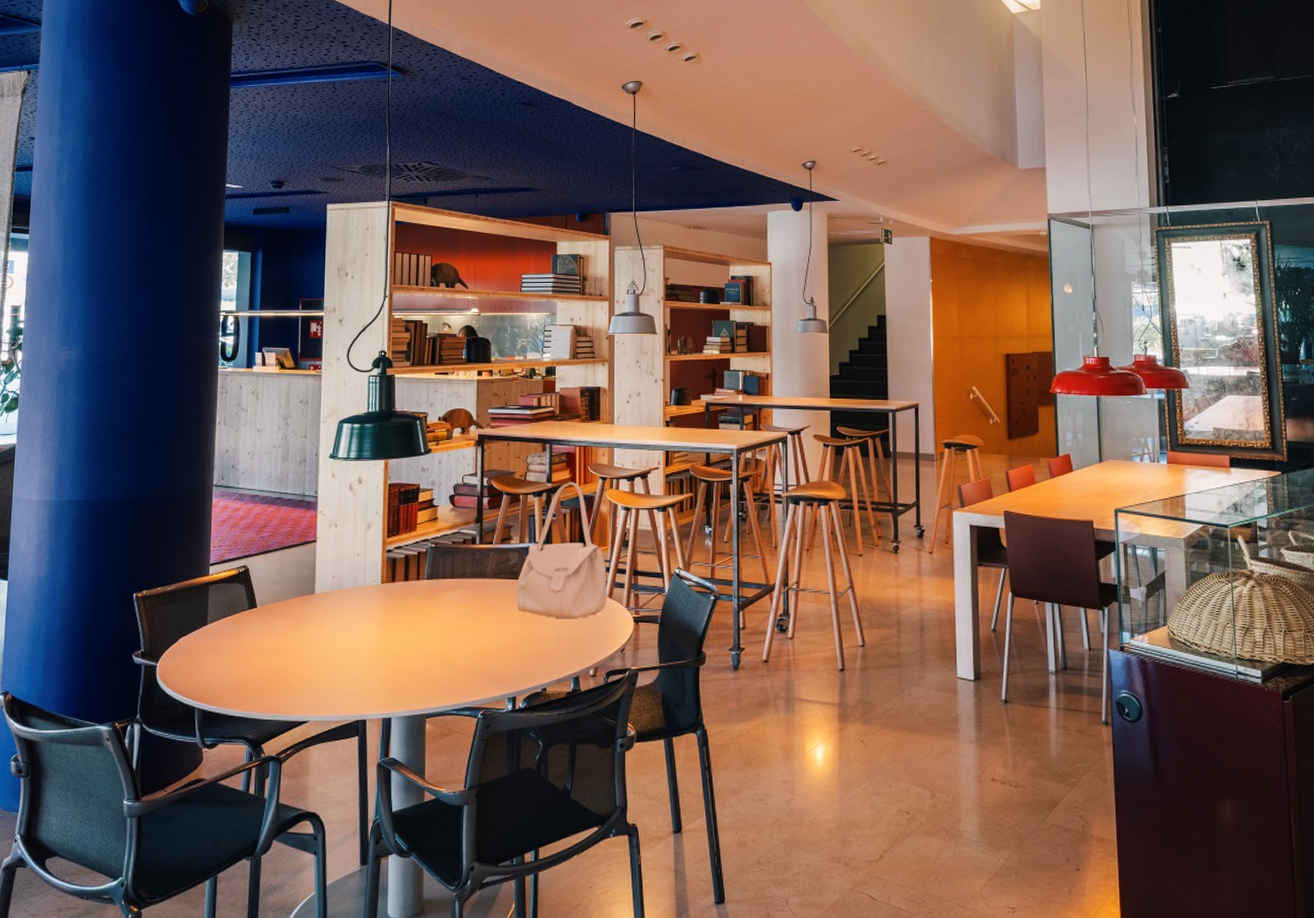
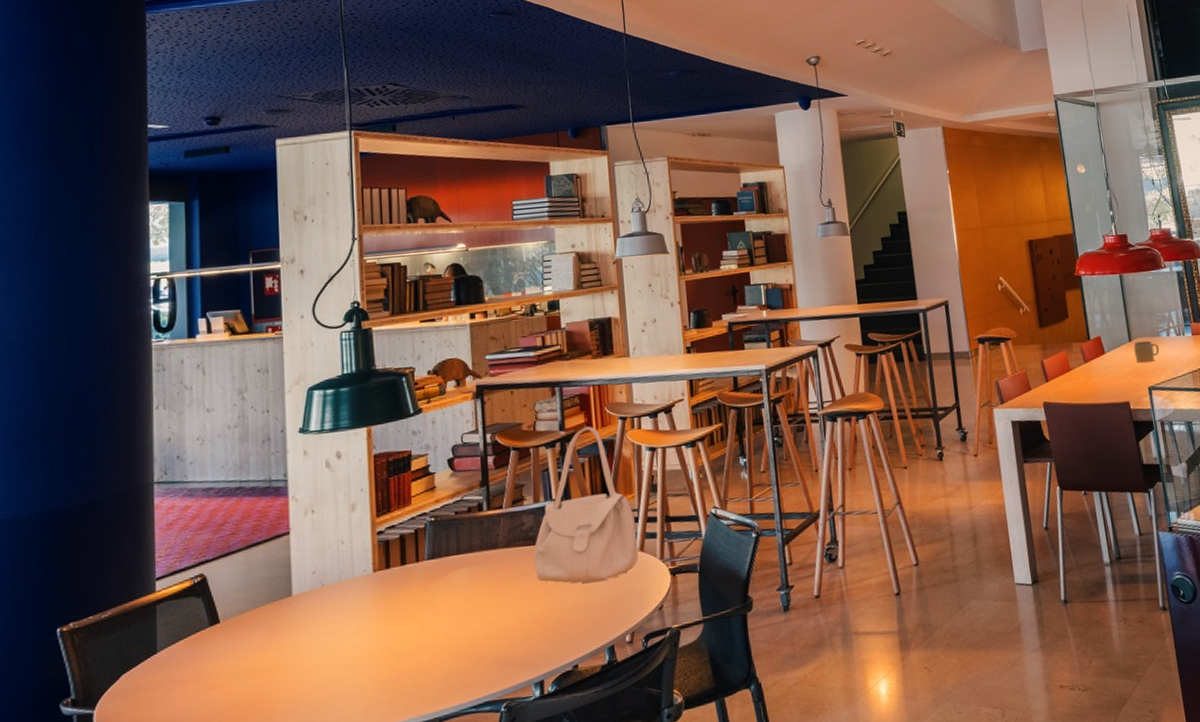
mug: none [1103,463,1130,486] -> present [1133,340,1159,364]

